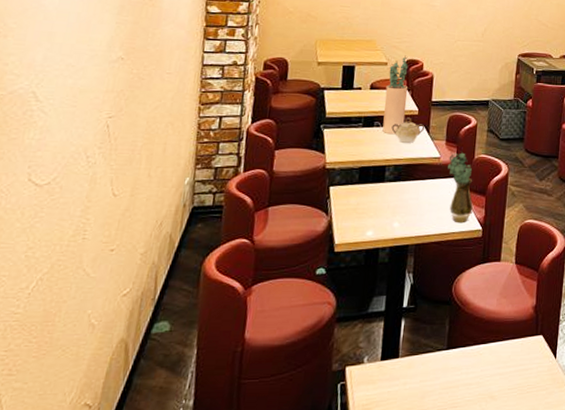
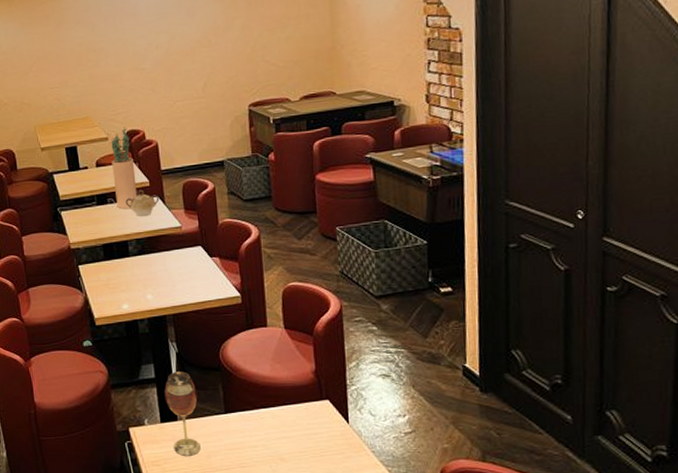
wineglass: none [389,305,424,397] -> present [164,371,201,456]
vase: present [448,151,473,223] -> none [191,218,227,291]

